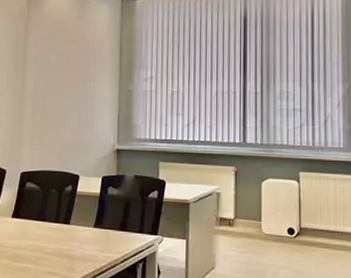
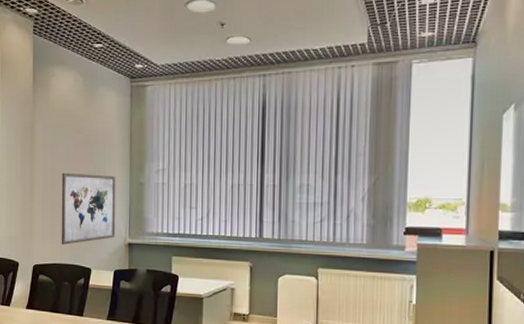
wall art: none [50,80,106,152] -> present [61,172,116,245]

